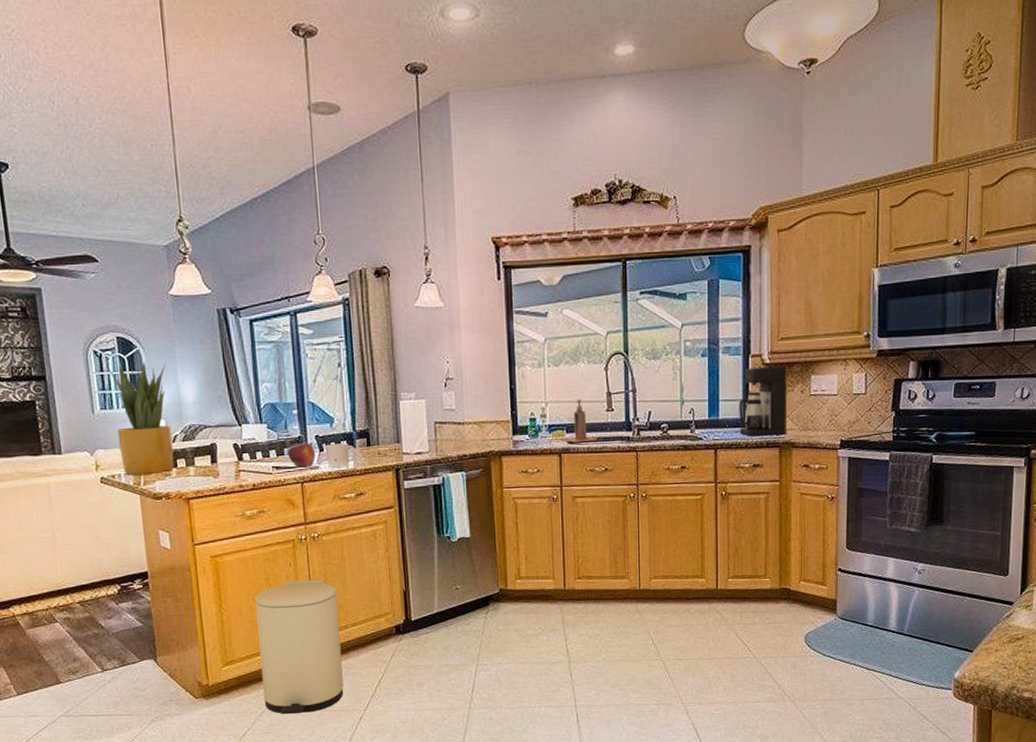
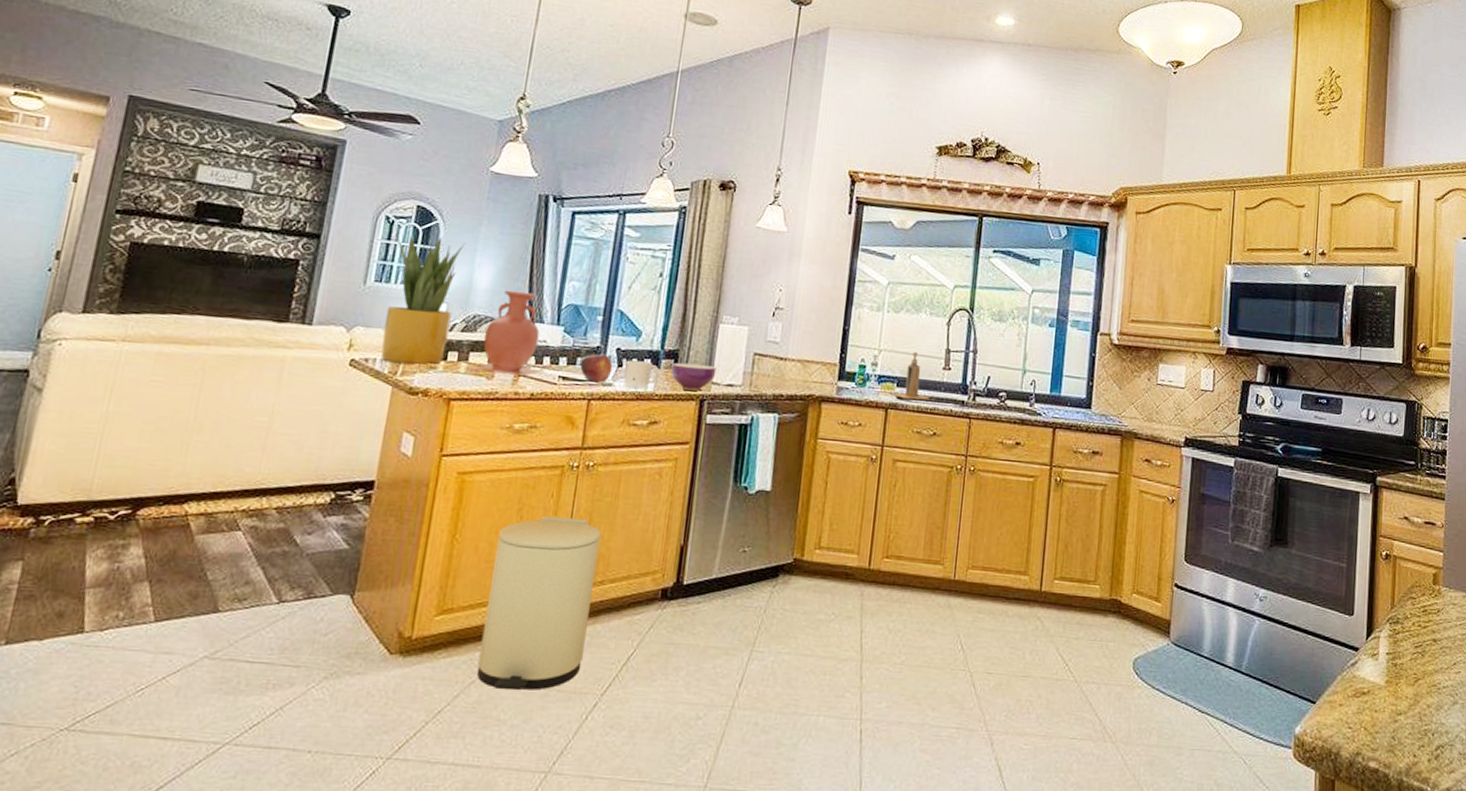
vase: none [195,398,260,473] -> present [467,290,545,376]
bowl: none [365,438,405,464] -> present [670,362,717,392]
coffee maker: present [739,367,787,437] -> none [1082,346,1135,424]

